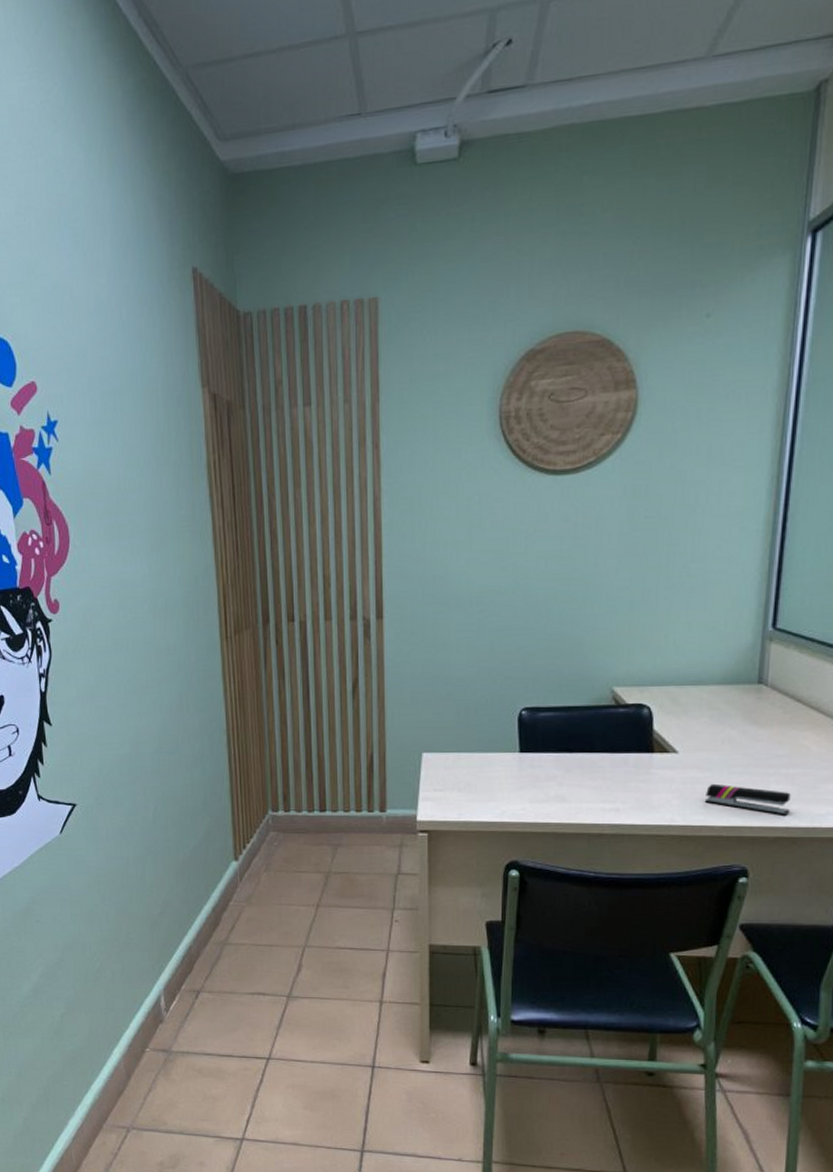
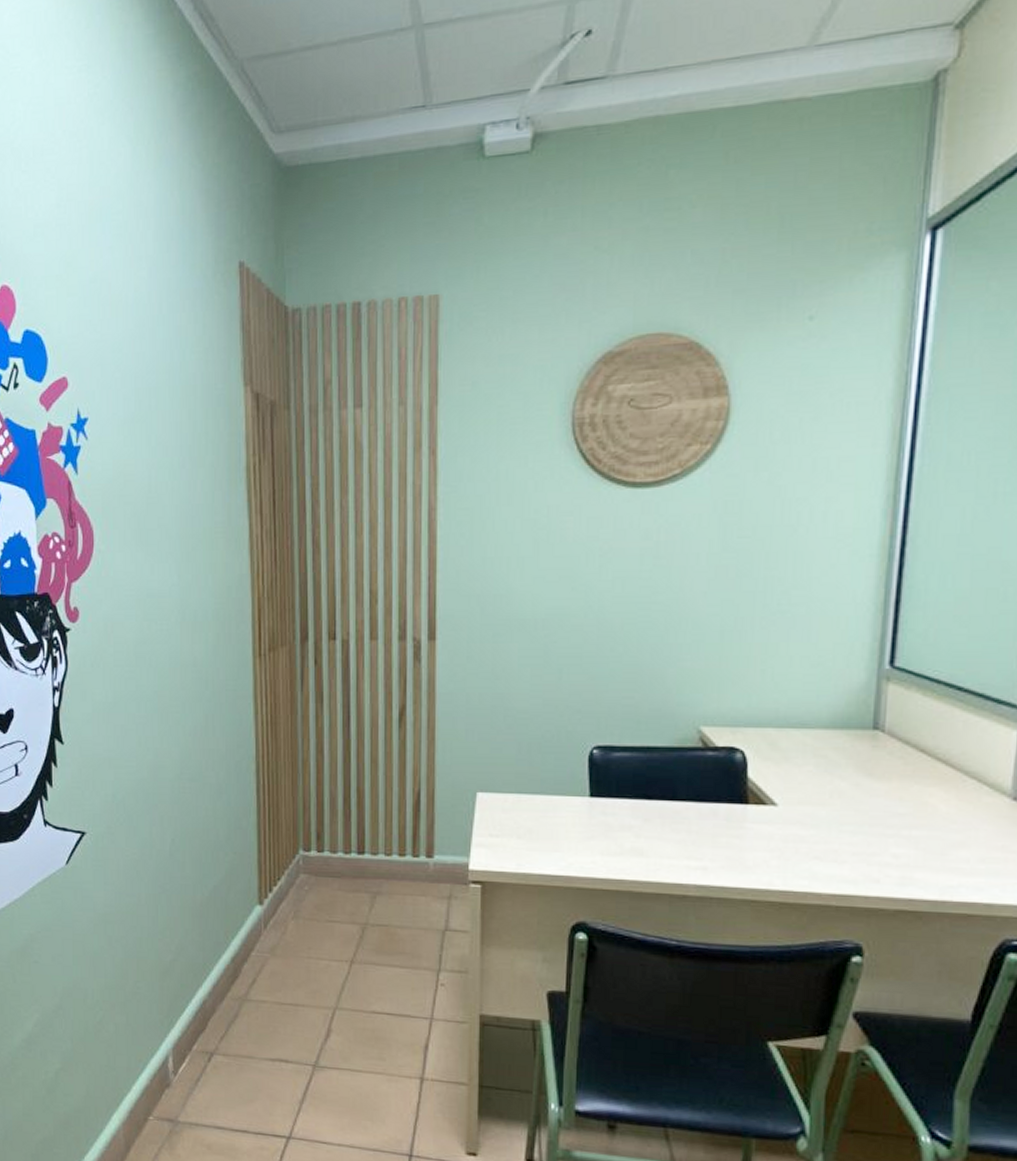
stapler: present [704,783,791,815] -> none [809,843,914,885]

